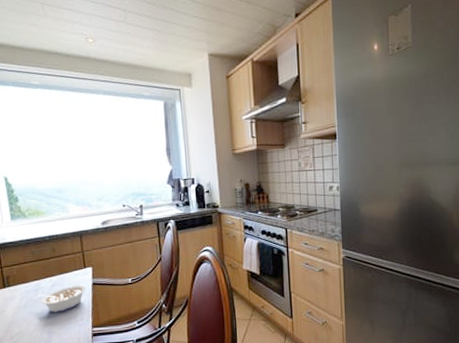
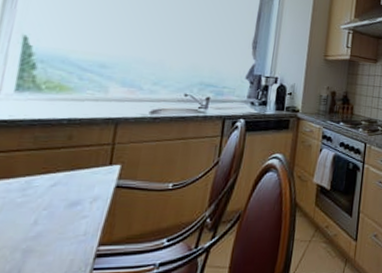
legume: present [37,285,86,313] -> none [23,187,105,223]

